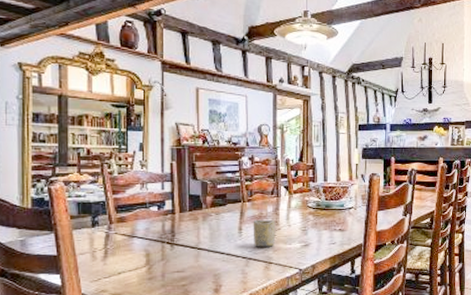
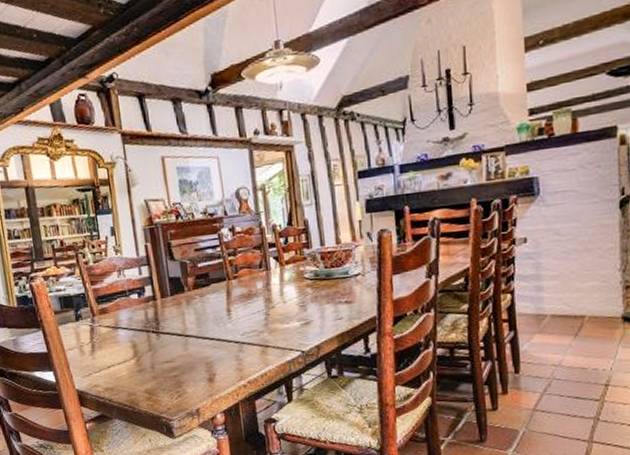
cup: present [253,219,275,247] -> none [242,298,270,329]

